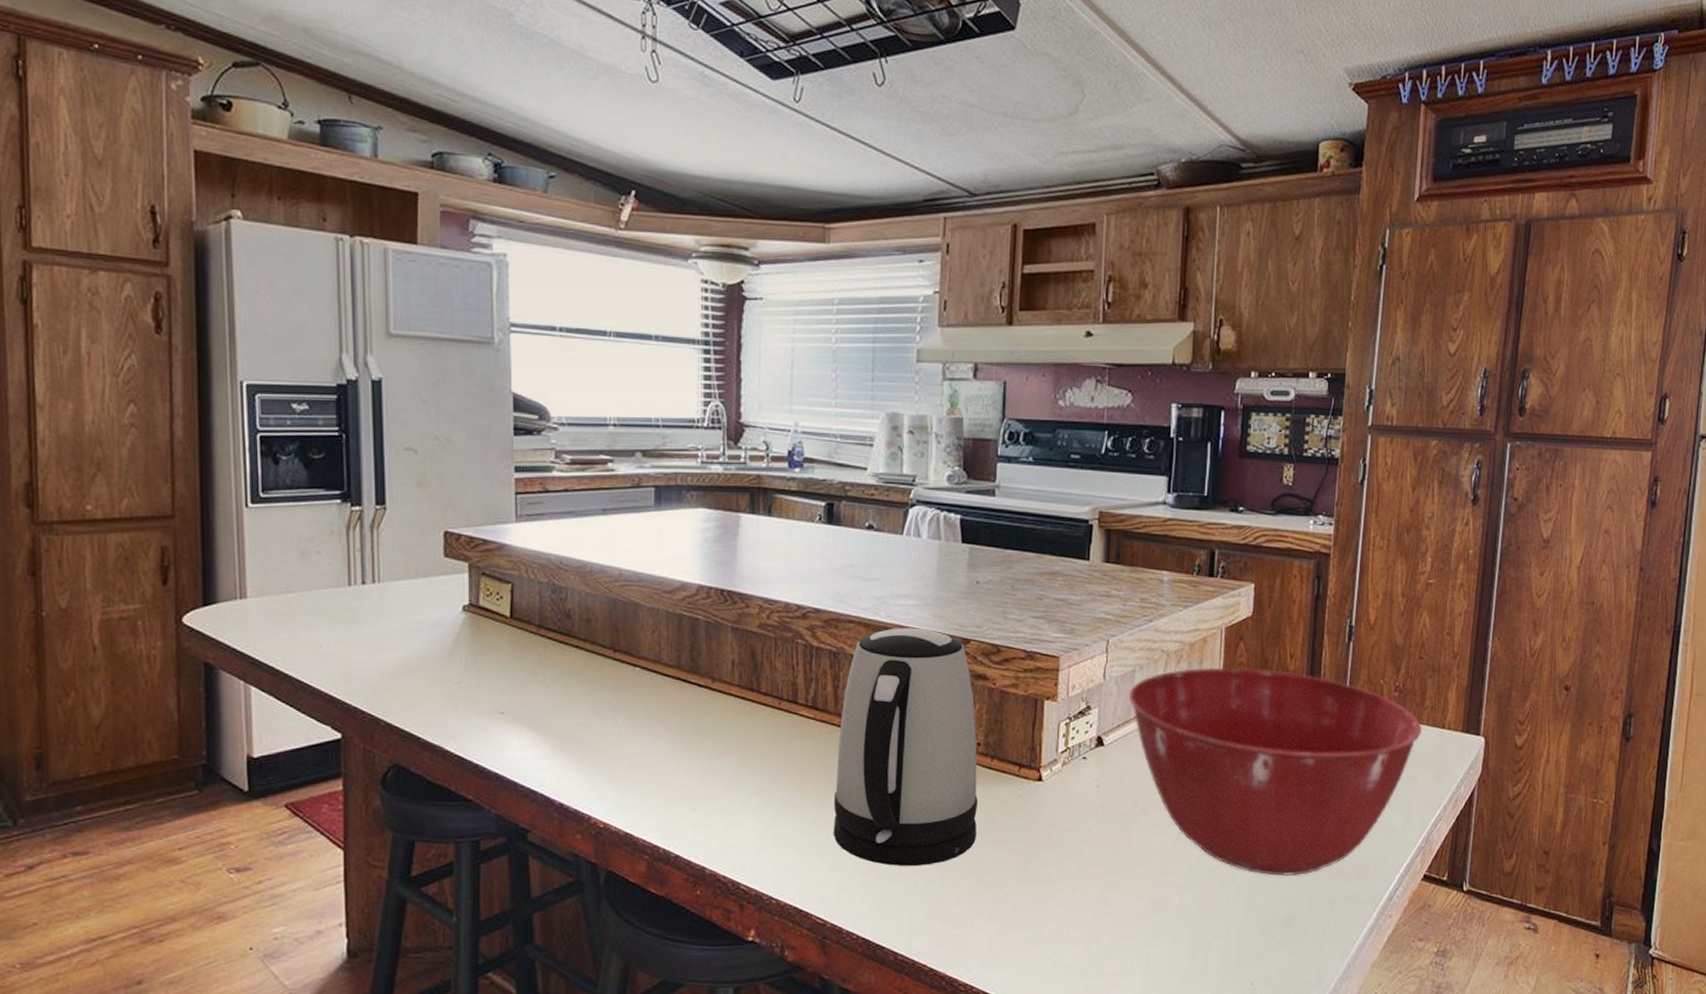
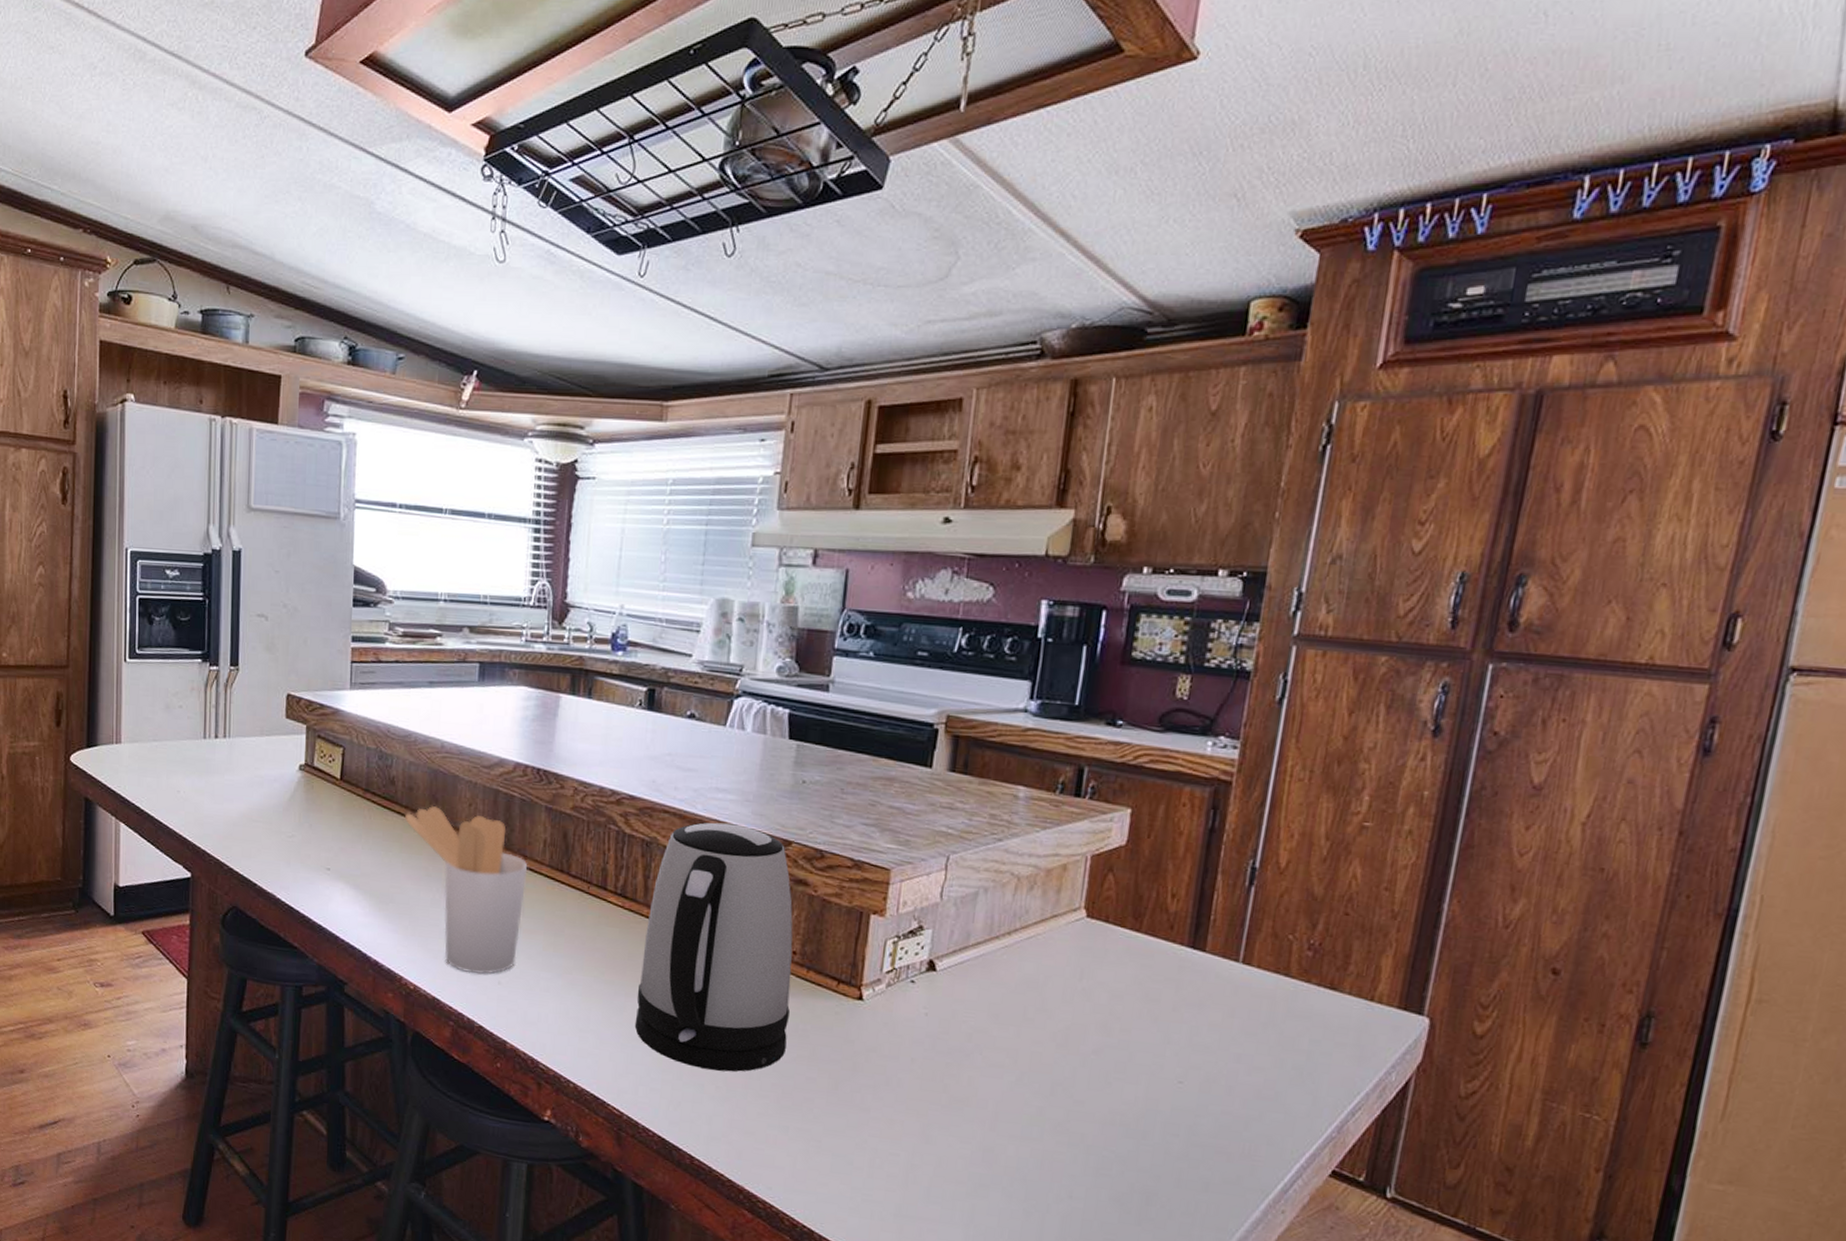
utensil holder: none [584,635,717,804] -> present [405,805,528,975]
mixing bowl: present [1128,667,1422,876] -> none [968,897,1342,1147]

